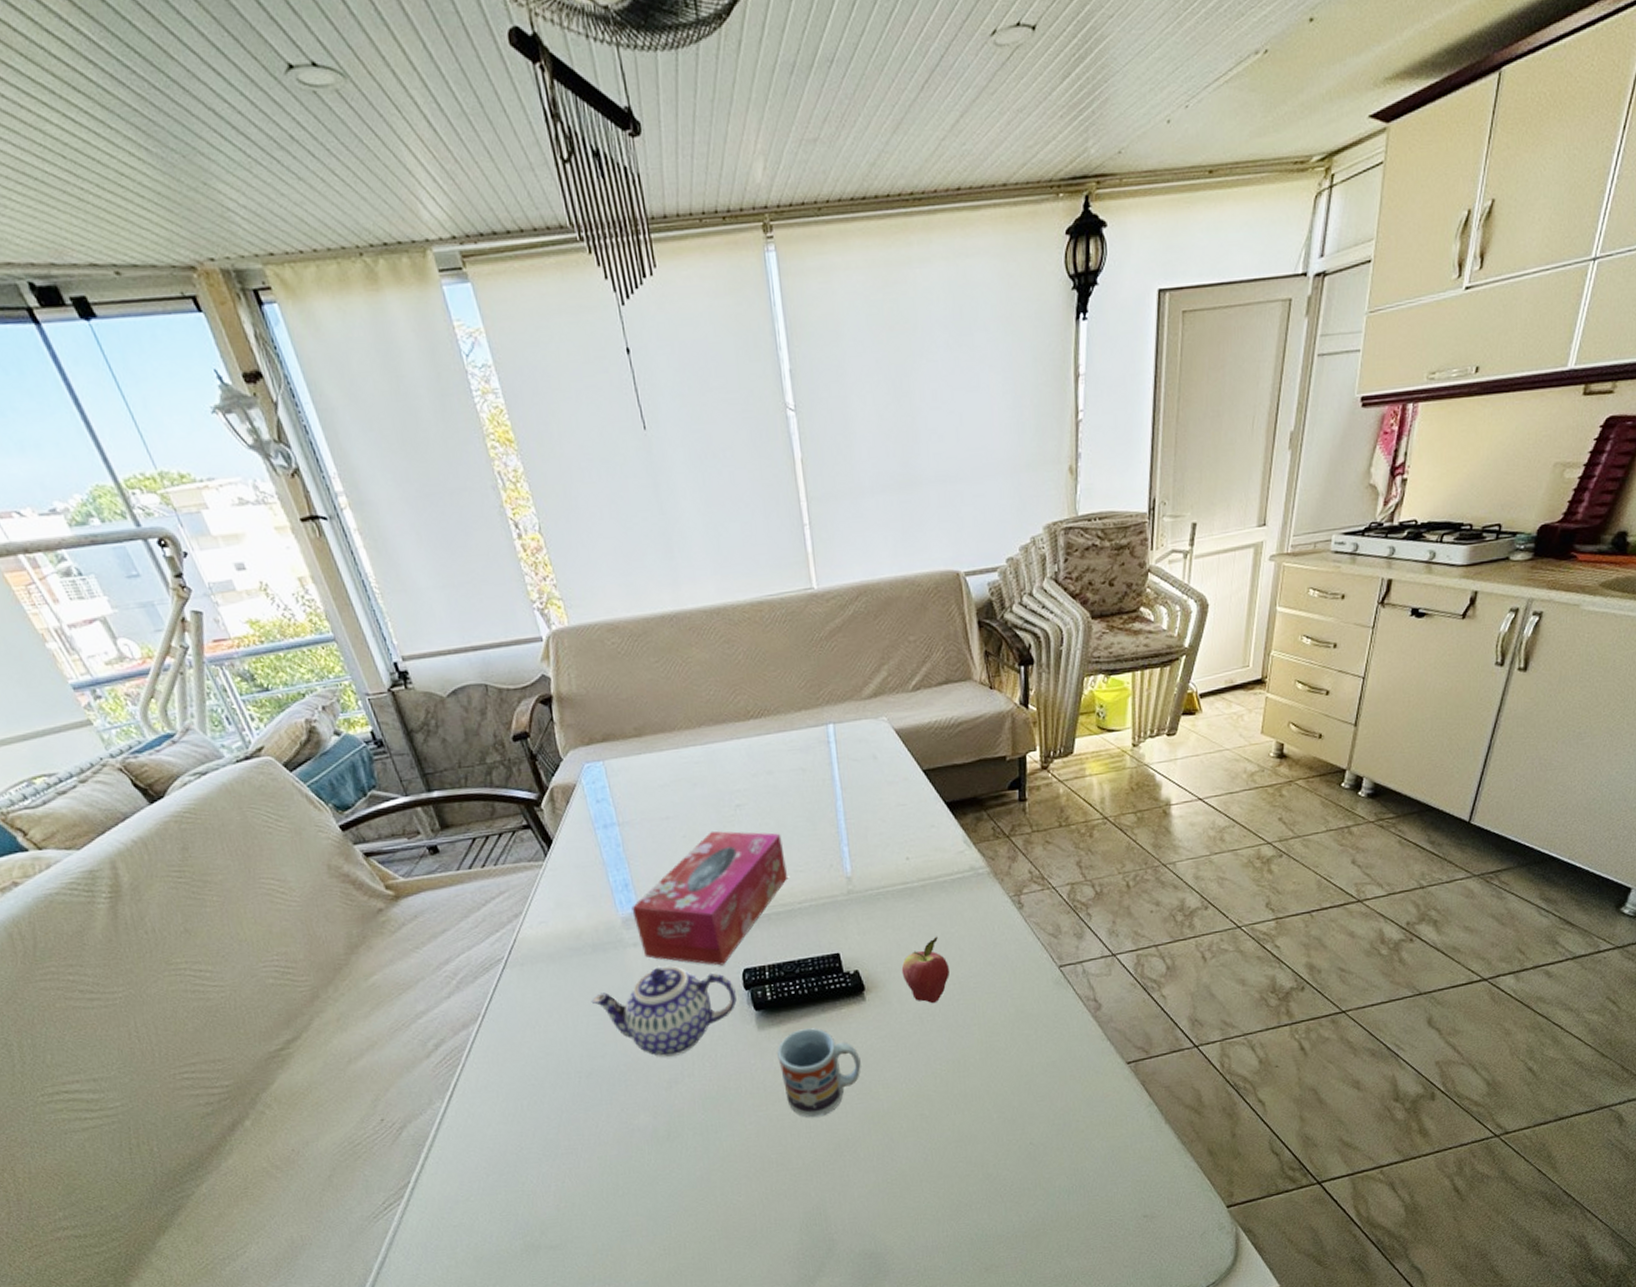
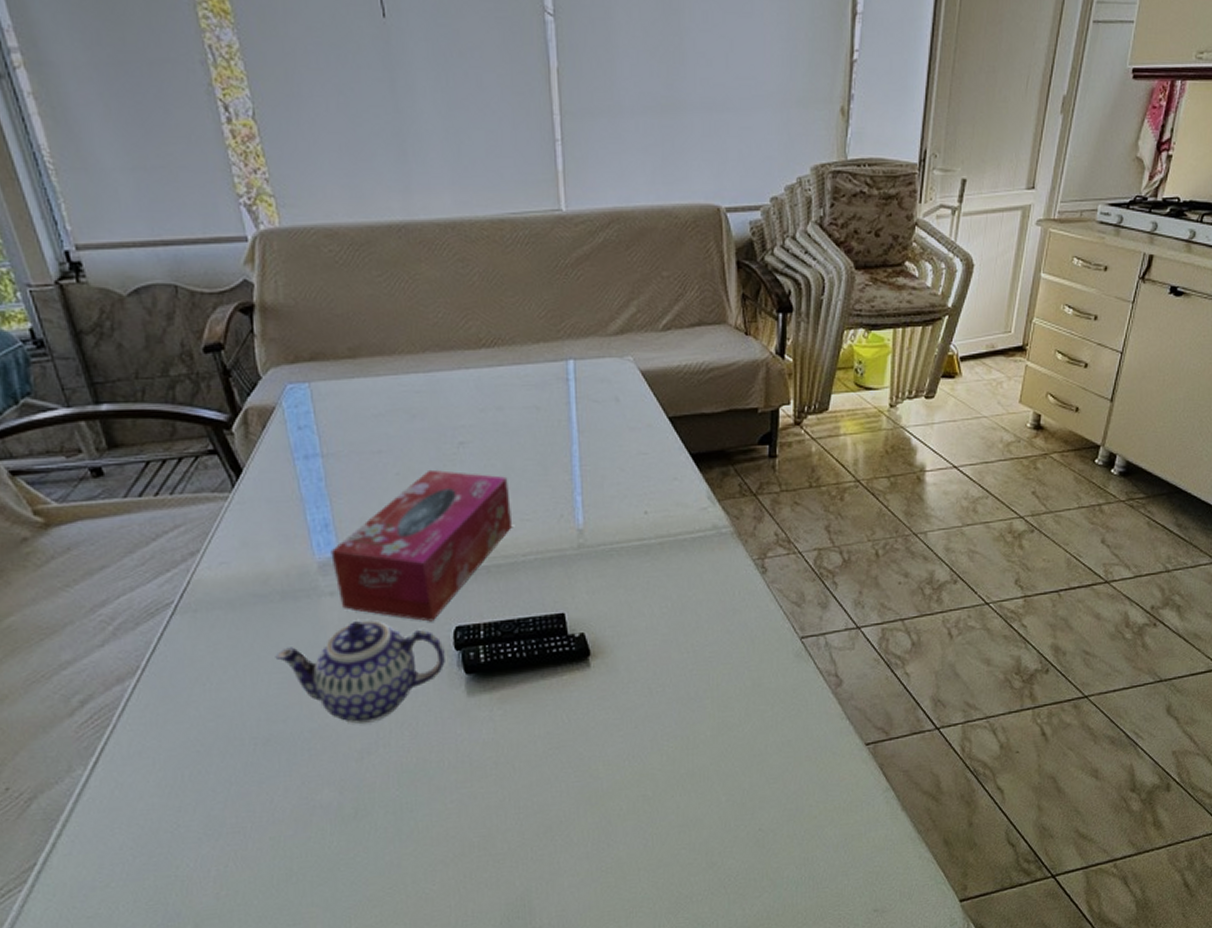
cup: present [777,1028,861,1117] -> none [488,695,581,796]
fruit: present [901,936,949,1004] -> none [632,599,683,673]

